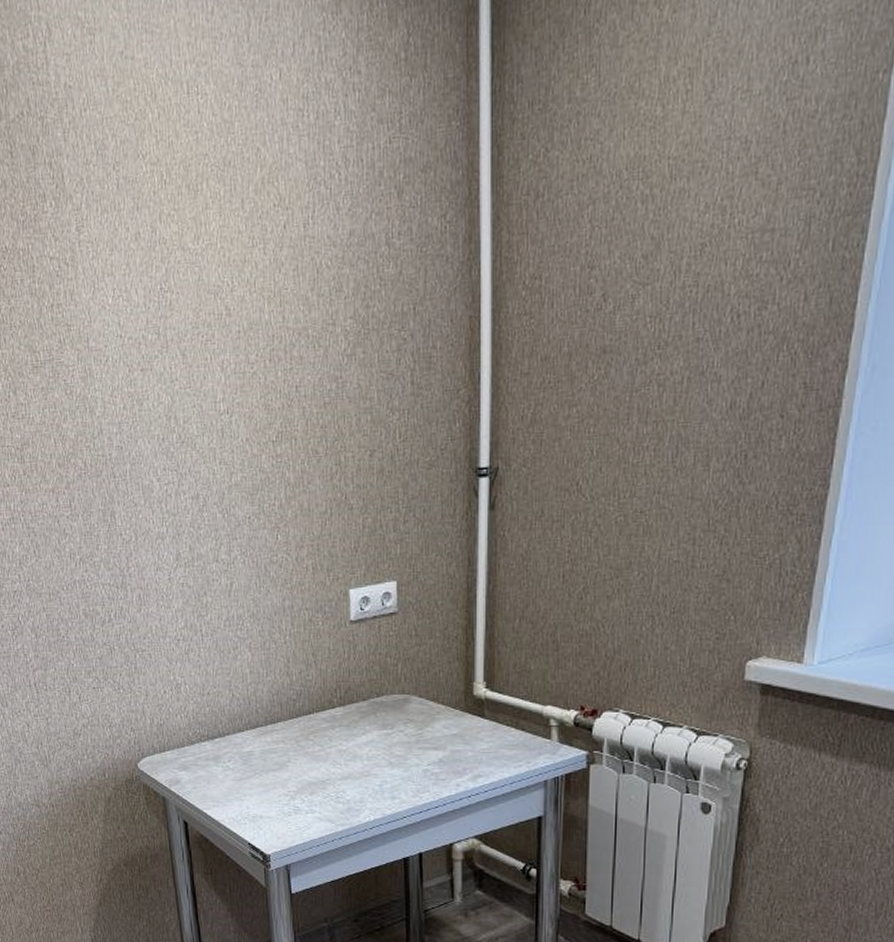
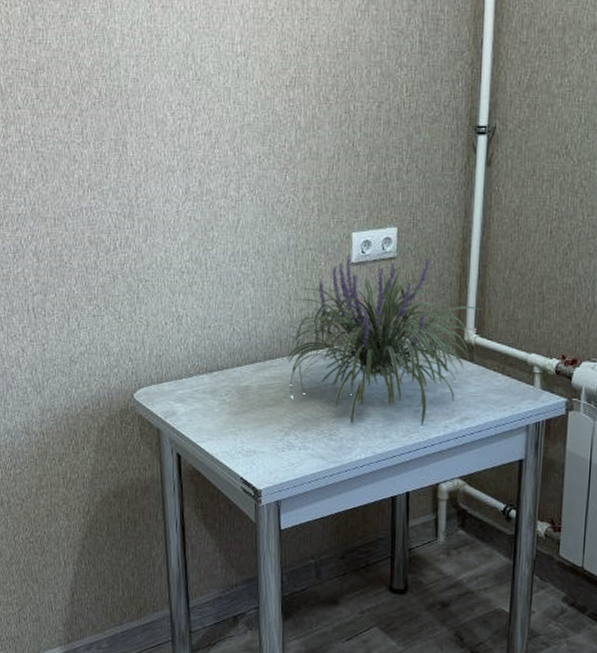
plant: none [287,610,495,786] -> present [286,254,485,427]

